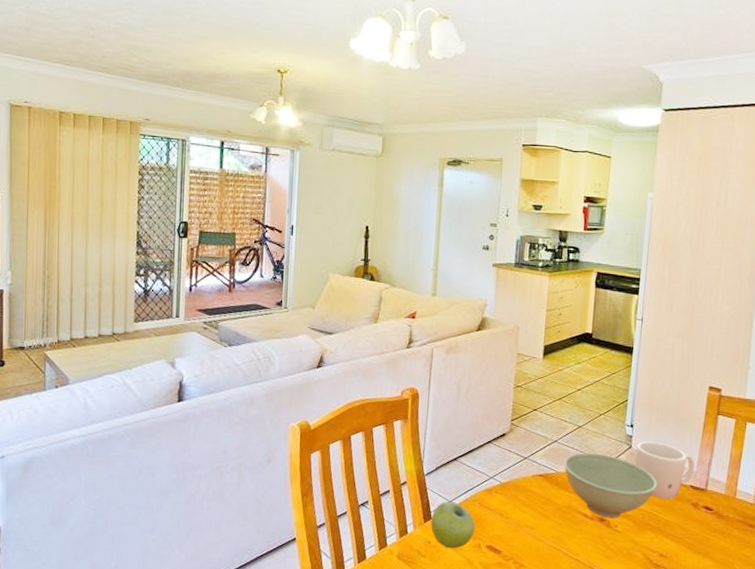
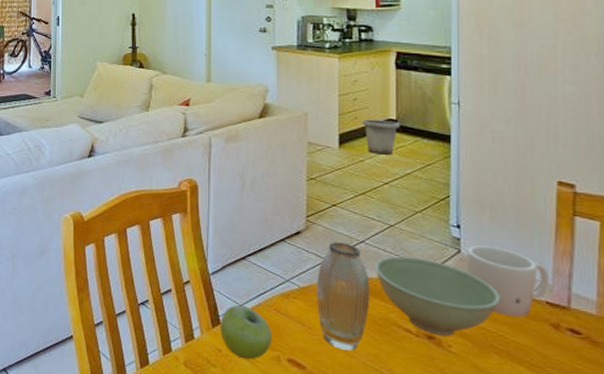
vase: none [514,442,559,535] -> present [317,242,370,351]
trash can: none [563,332,595,365] -> present [362,119,400,155]

